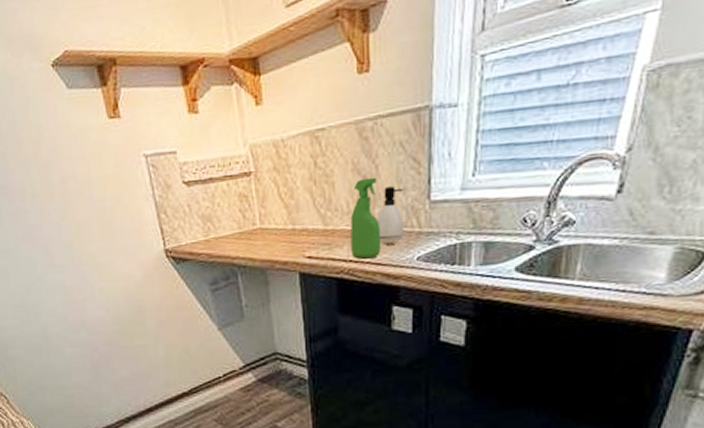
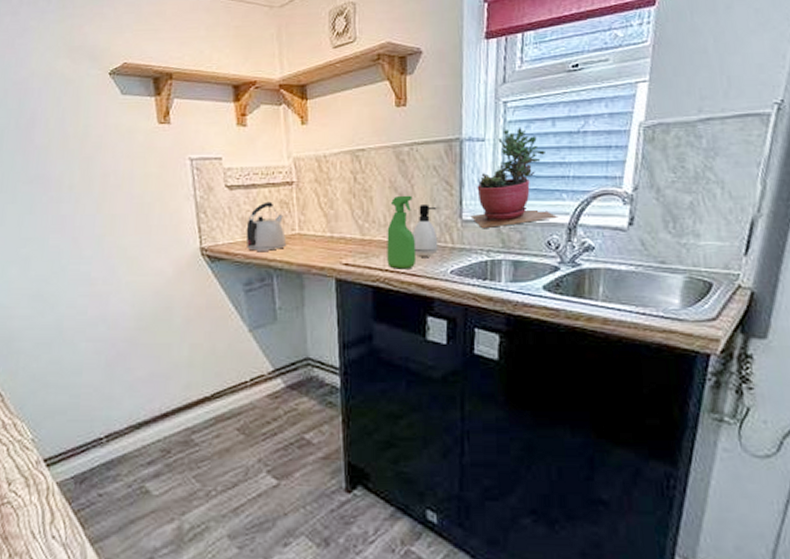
kettle: none [207,195,249,251] -> present [245,201,287,252]
succulent plant: none [439,85,537,210] -> present [470,127,559,229]

